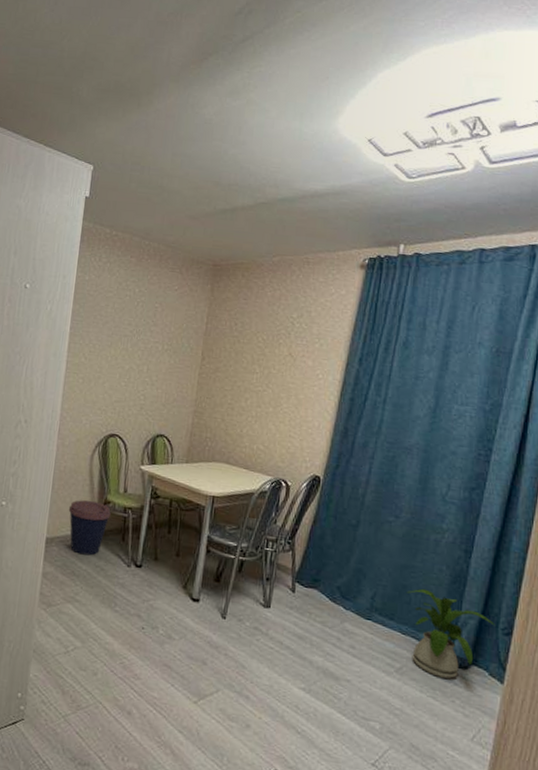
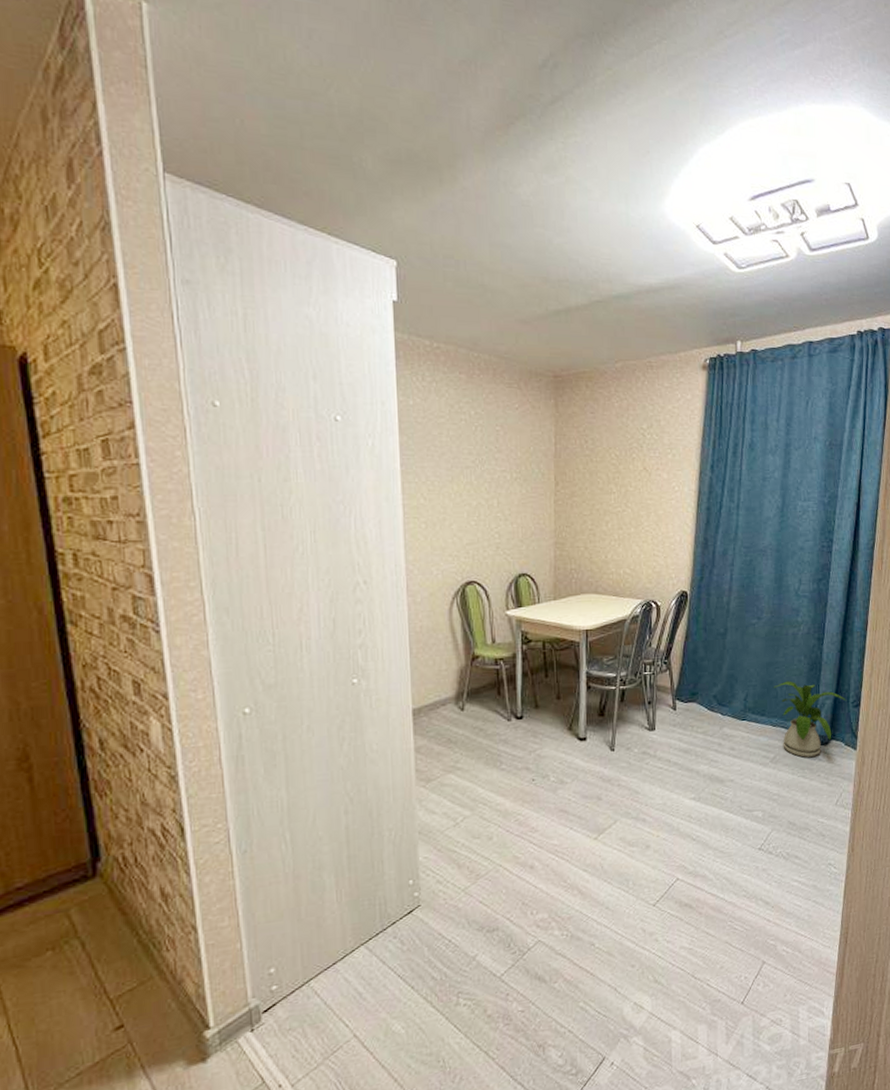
coffee cup: present [68,500,111,556] -> none [432,658,481,719]

